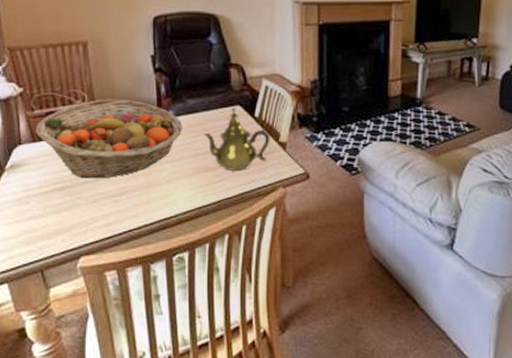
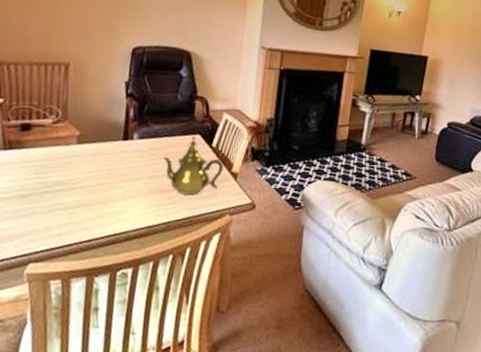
fruit basket: present [35,99,182,179] -> none [7,116,145,190]

